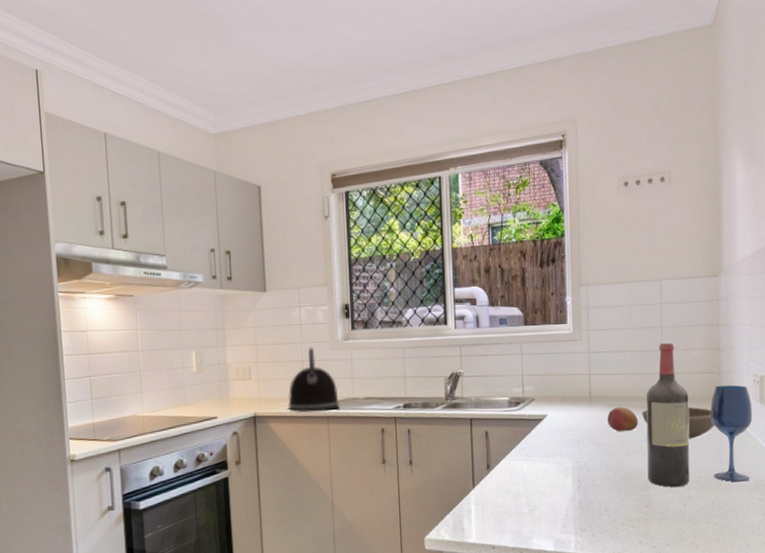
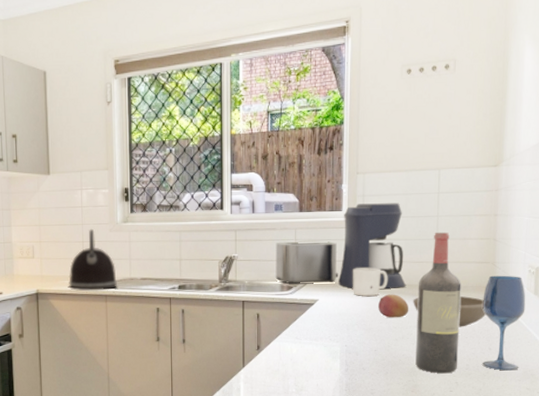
toaster: none [501,354,566,400] -> present [275,241,339,285]
coffee maker: none [566,314,634,403] -> present [338,203,406,289]
mug: none [580,380,616,410] -> present [352,267,388,296]

